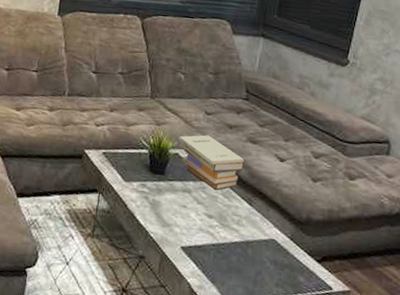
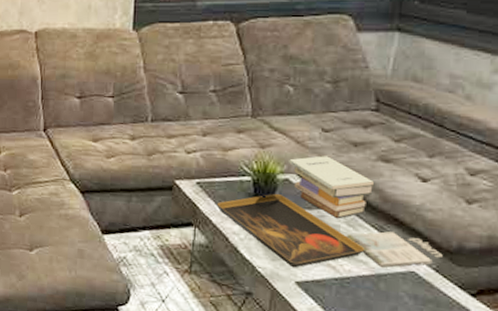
decorative tray: none [119,165,237,234] -> present [217,193,365,268]
magazine: none [222,203,296,235] -> present [346,231,443,268]

